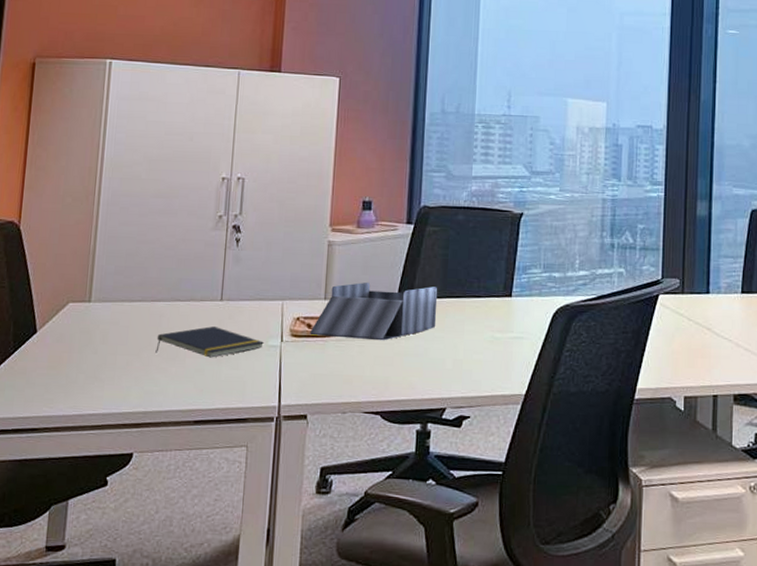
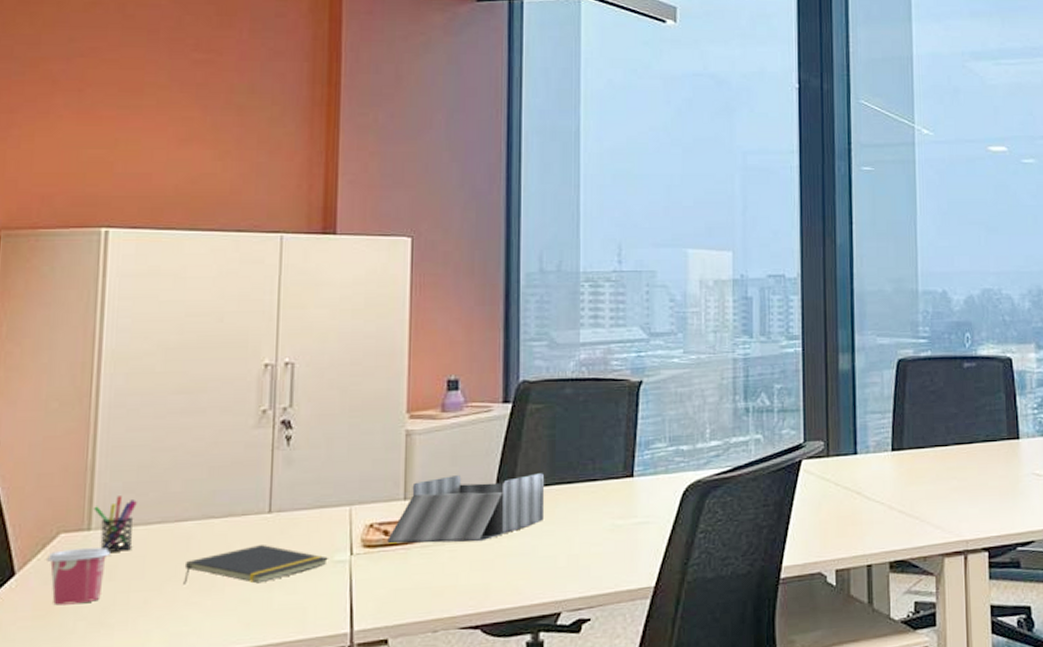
cup: none [59,315,104,360] -> present [47,547,110,606]
pen holder: none [93,276,124,322] -> present [93,496,137,552]

